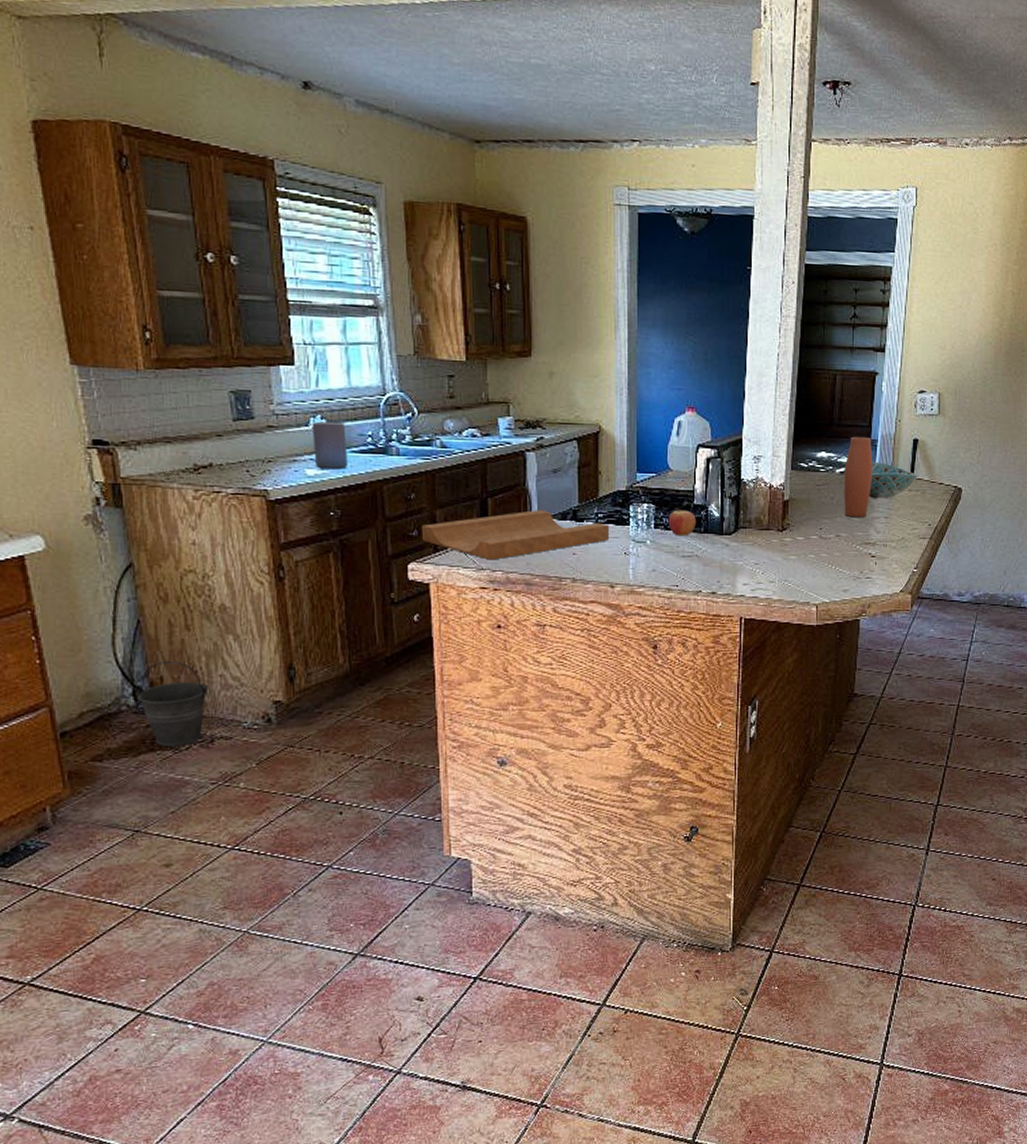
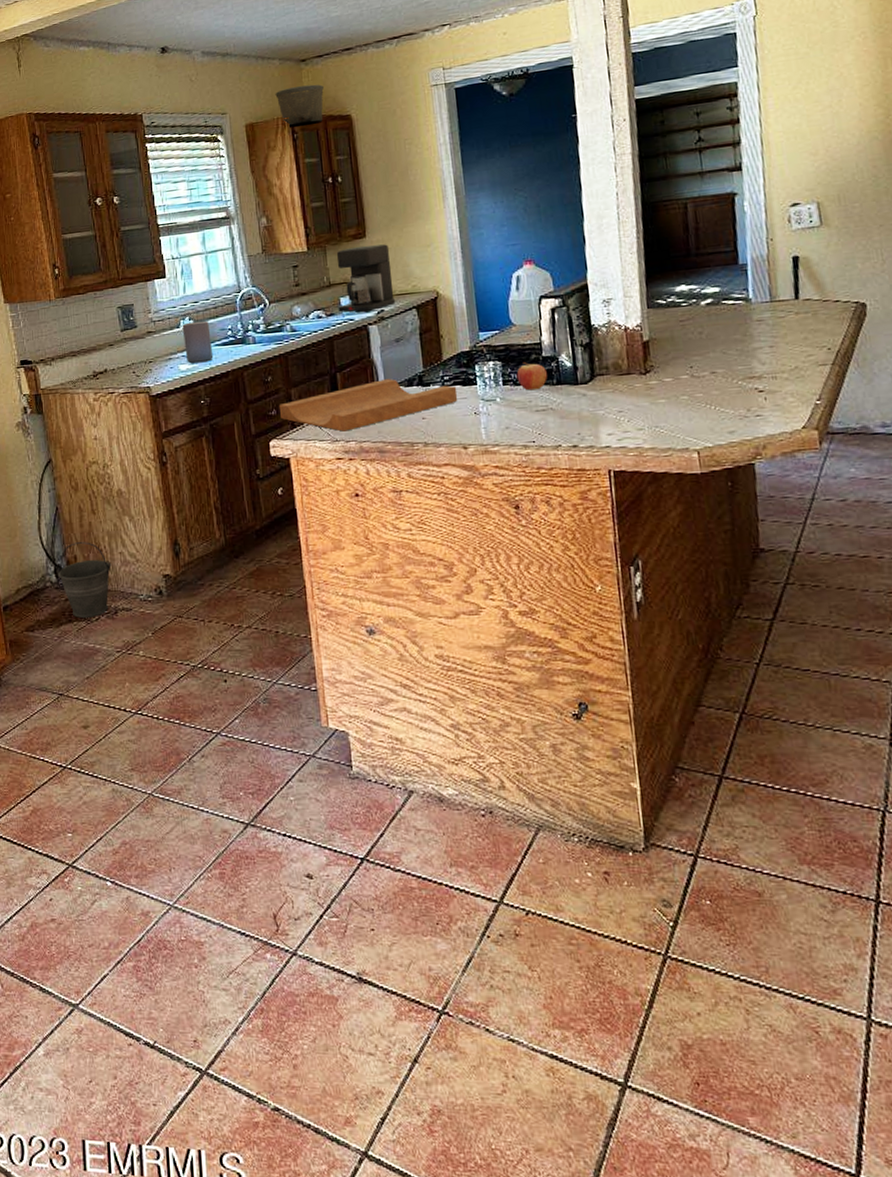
basket: none [442,169,498,220] -> present [275,84,324,128]
coffee maker: none [495,365,556,436] -> present [336,244,395,313]
vase: present [844,436,873,518] -> none [710,262,748,351]
bowl: present [844,461,918,499] -> none [710,287,805,328]

